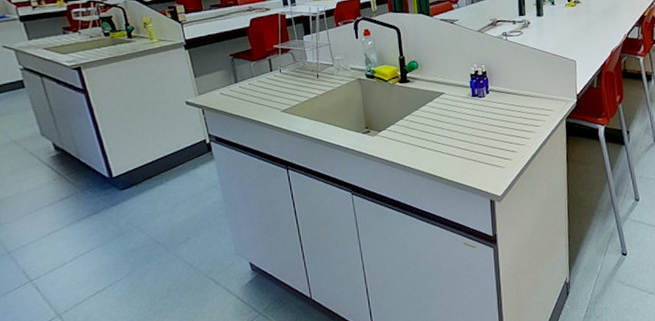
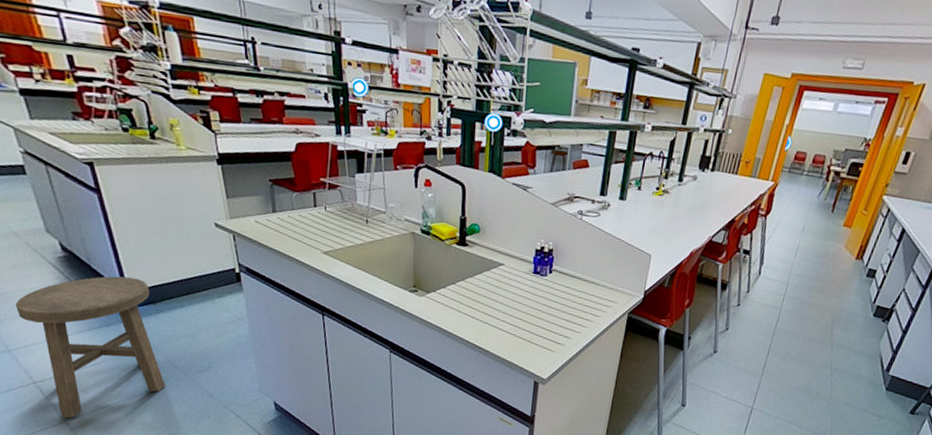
stool: none [14,164,149,313] -> present [15,276,165,418]

